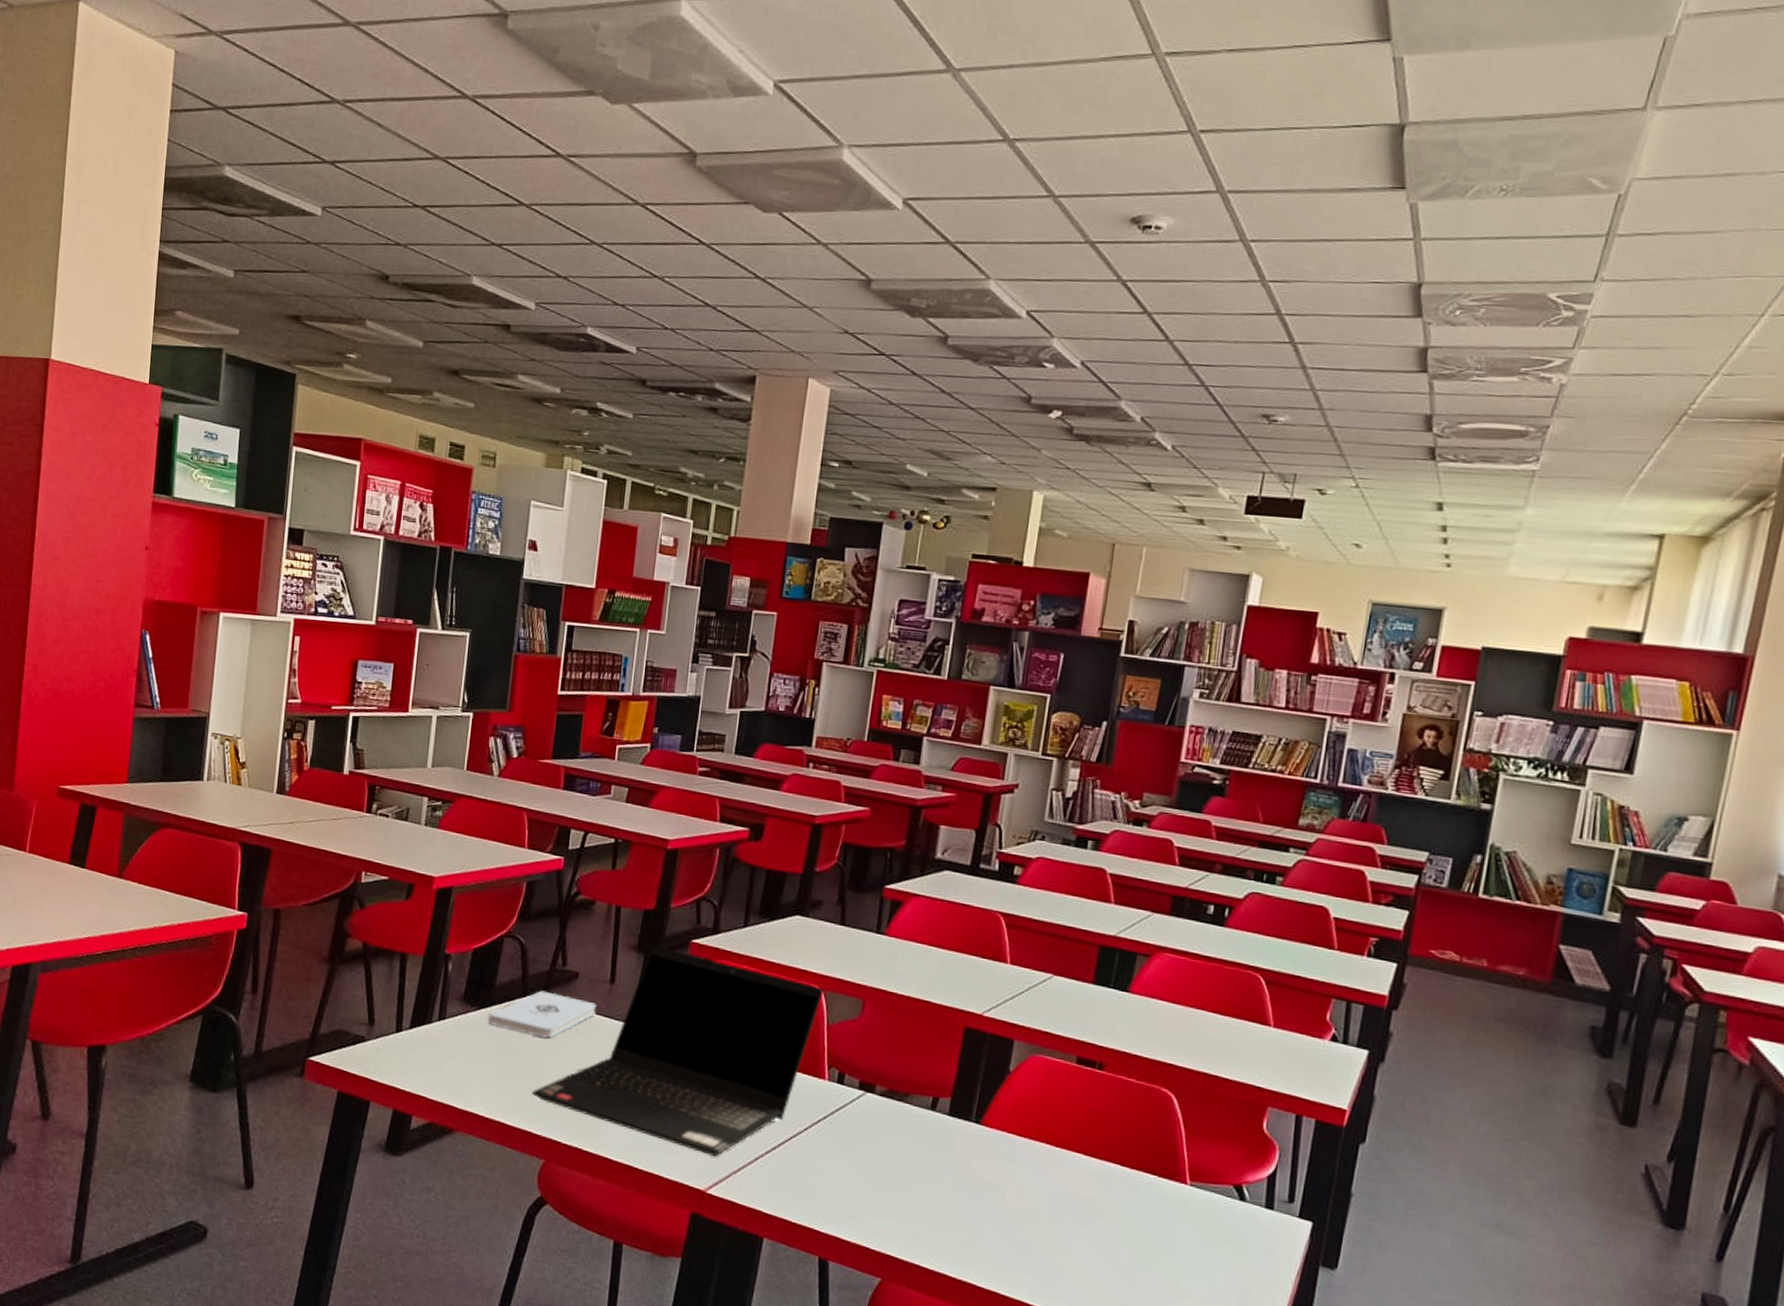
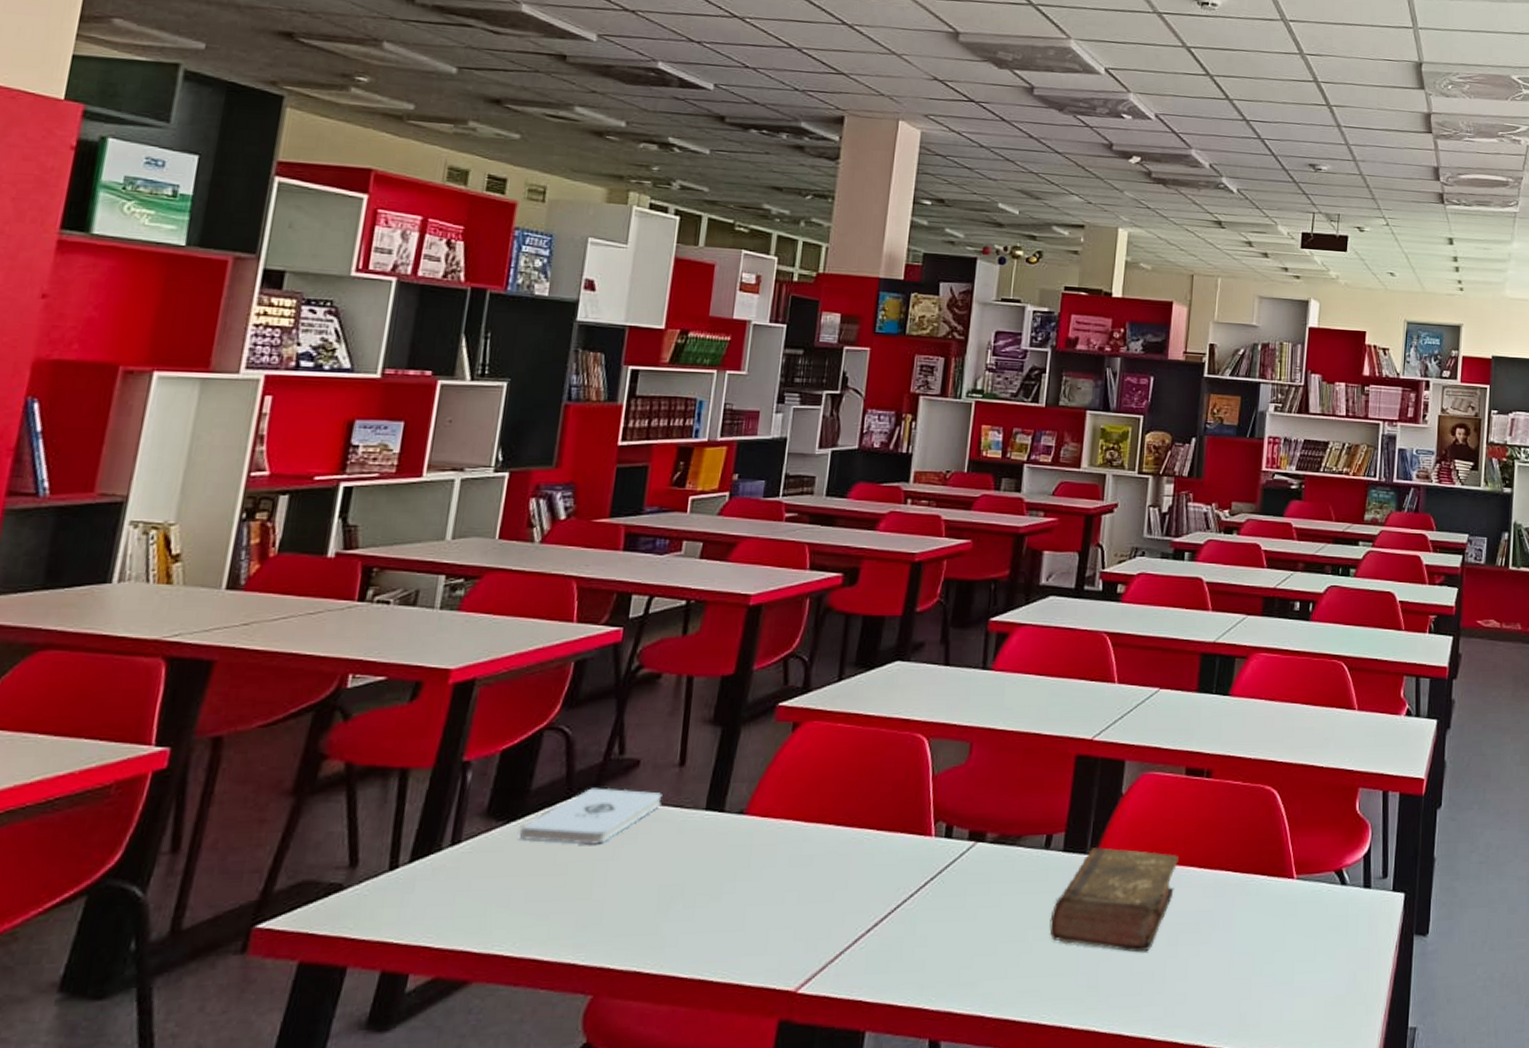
laptop computer: present [531,945,824,1156] -> none [576,715,928,948]
book: none [932,1117,1065,1223] -> present [1049,847,1179,953]

